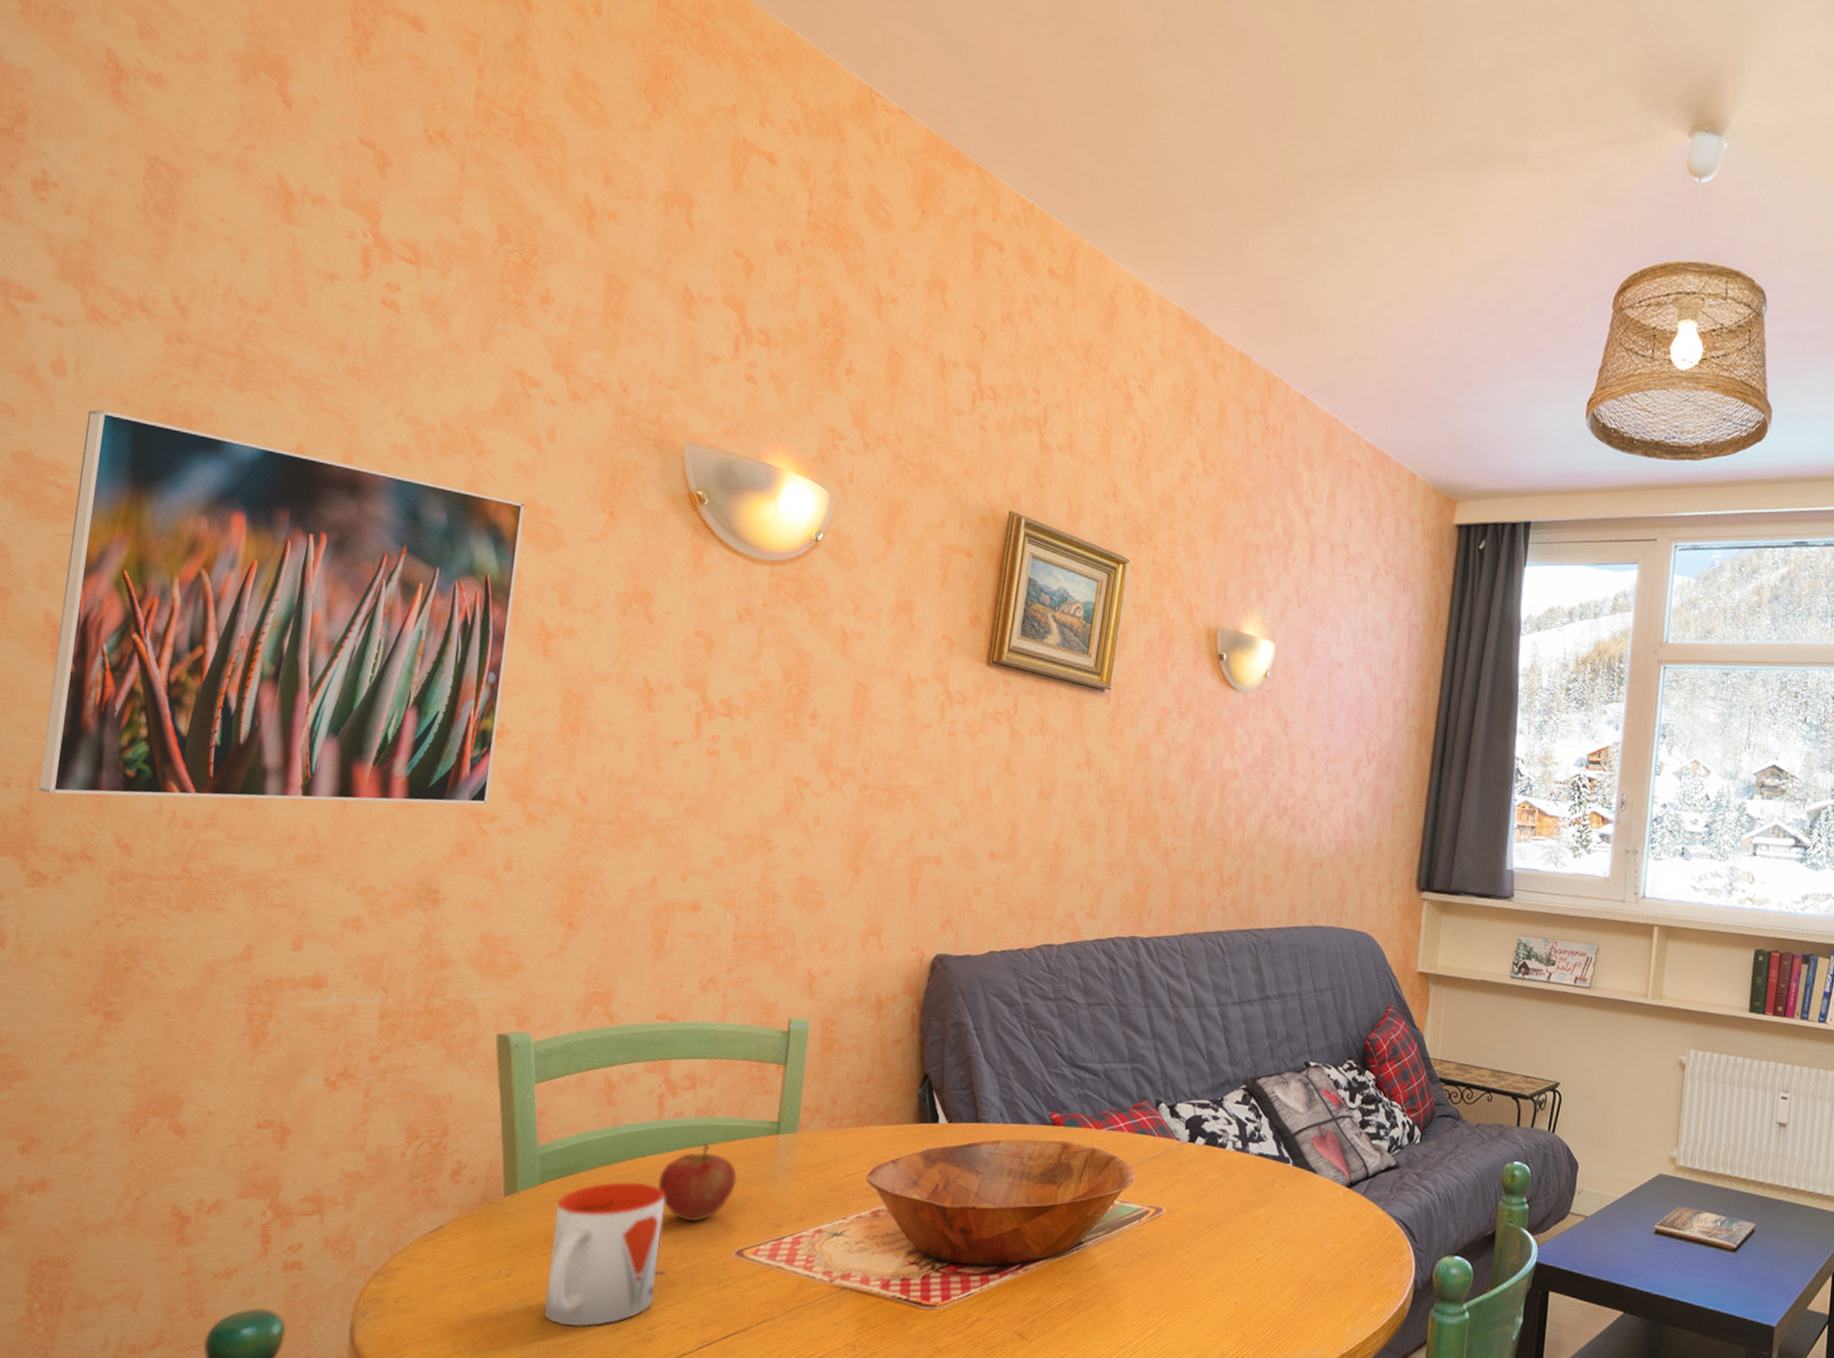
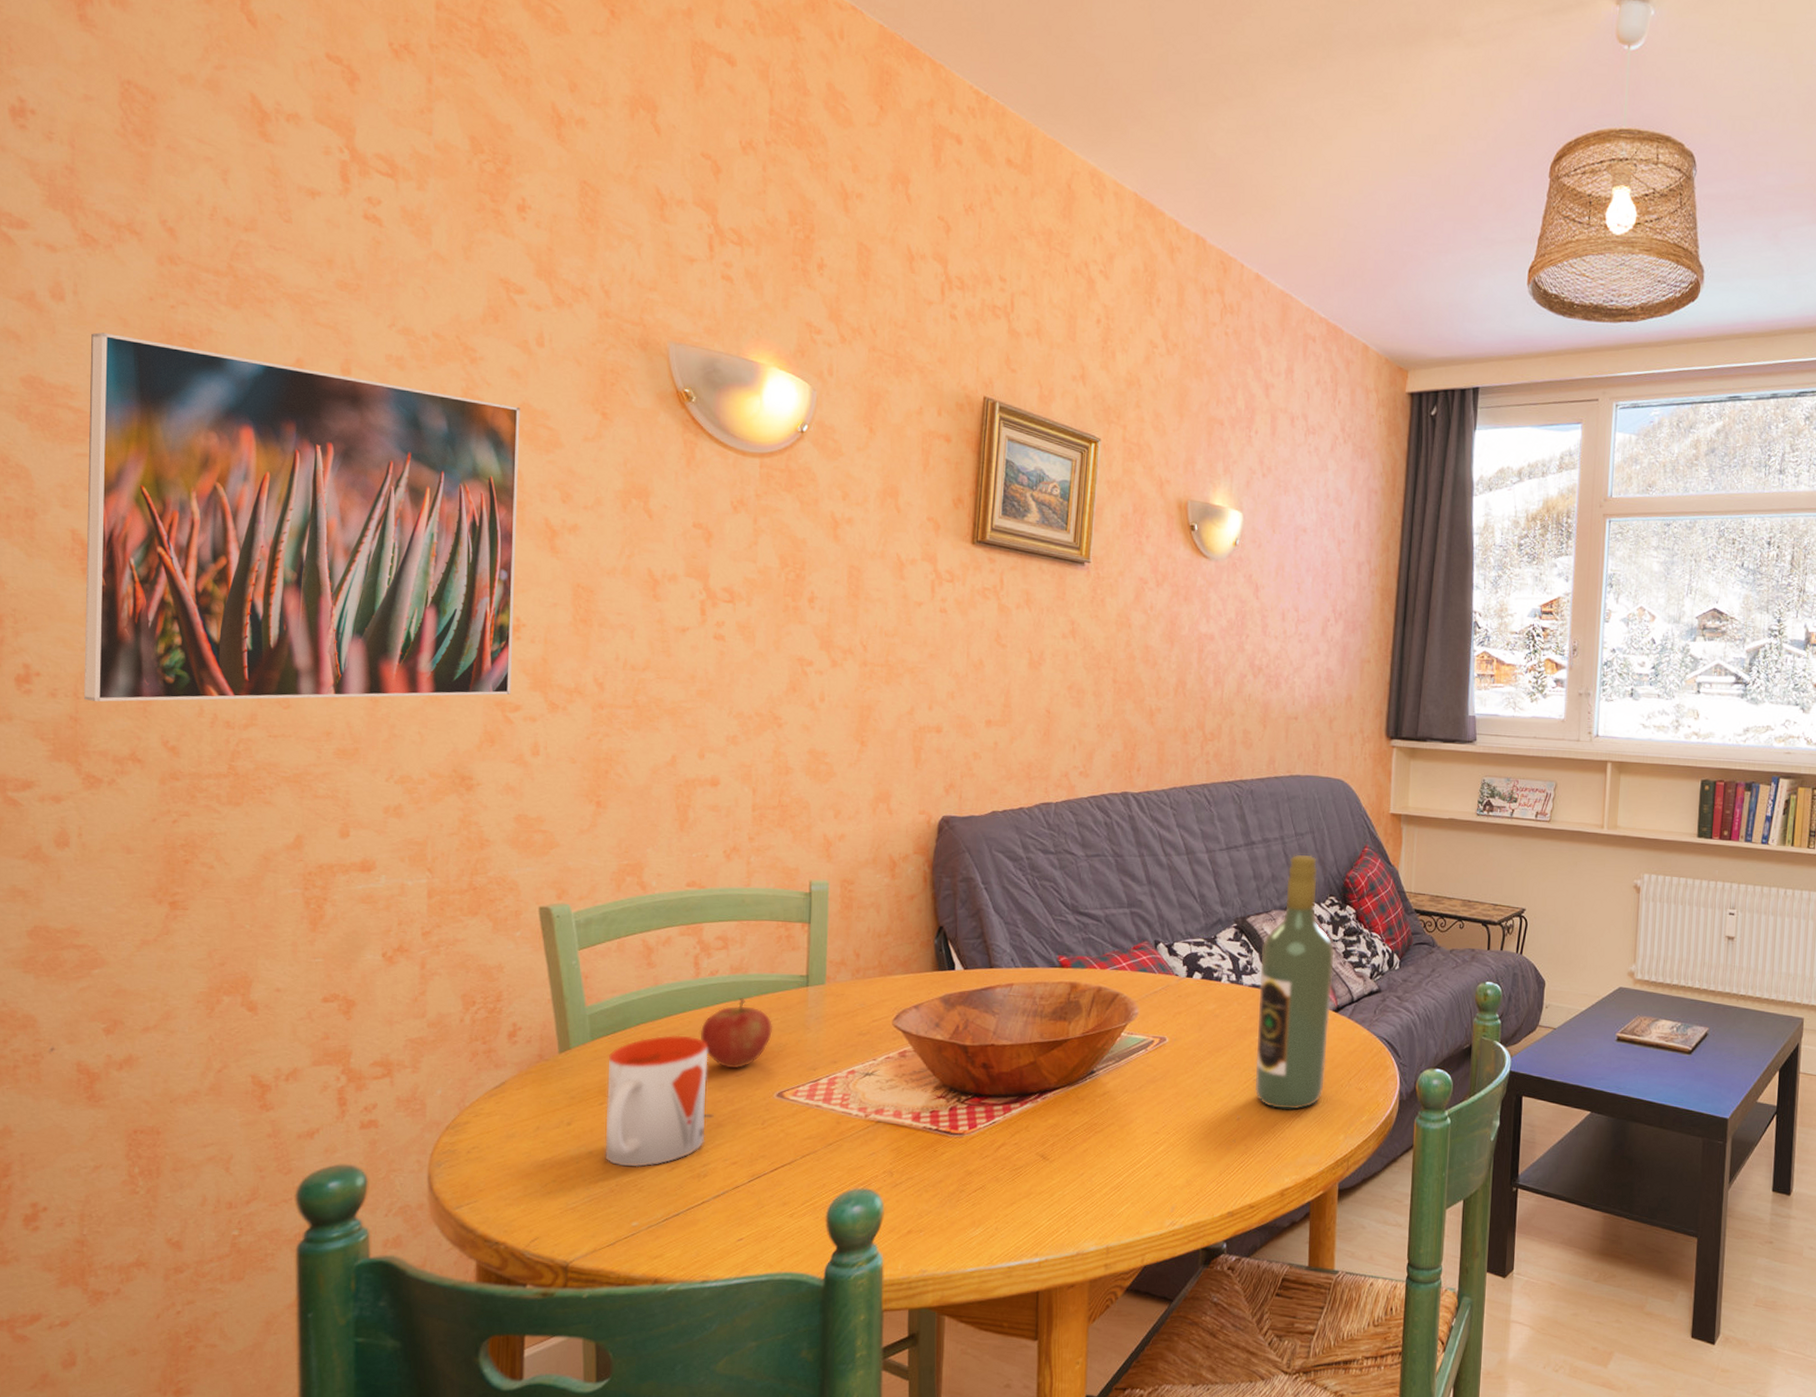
wine bottle: none [1256,1012,1351,1295] -> present [1254,854,1335,1110]

